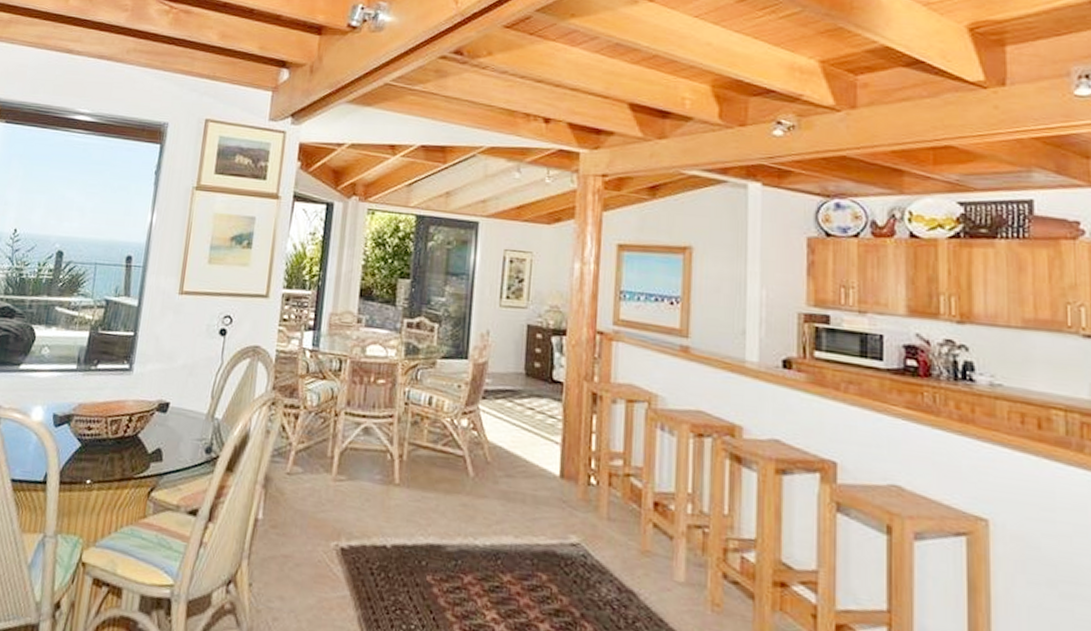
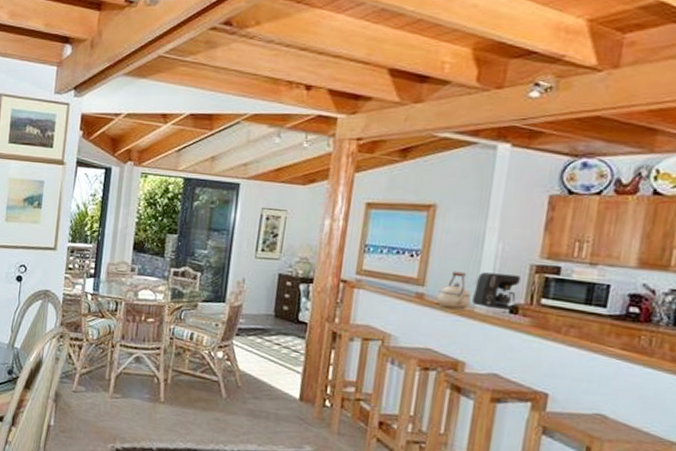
kettle: none [703,320,740,367] -> present [436,271,471,312]
coffee maker: none [742,321,790,366] -> present [472,272,521,311]

